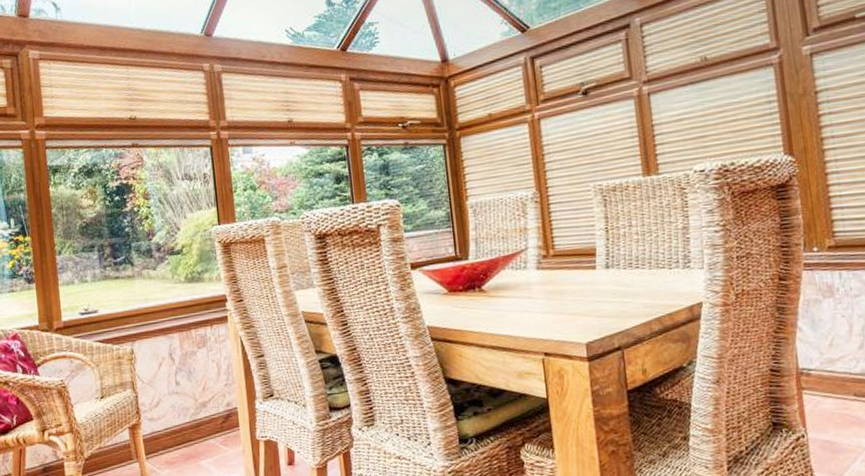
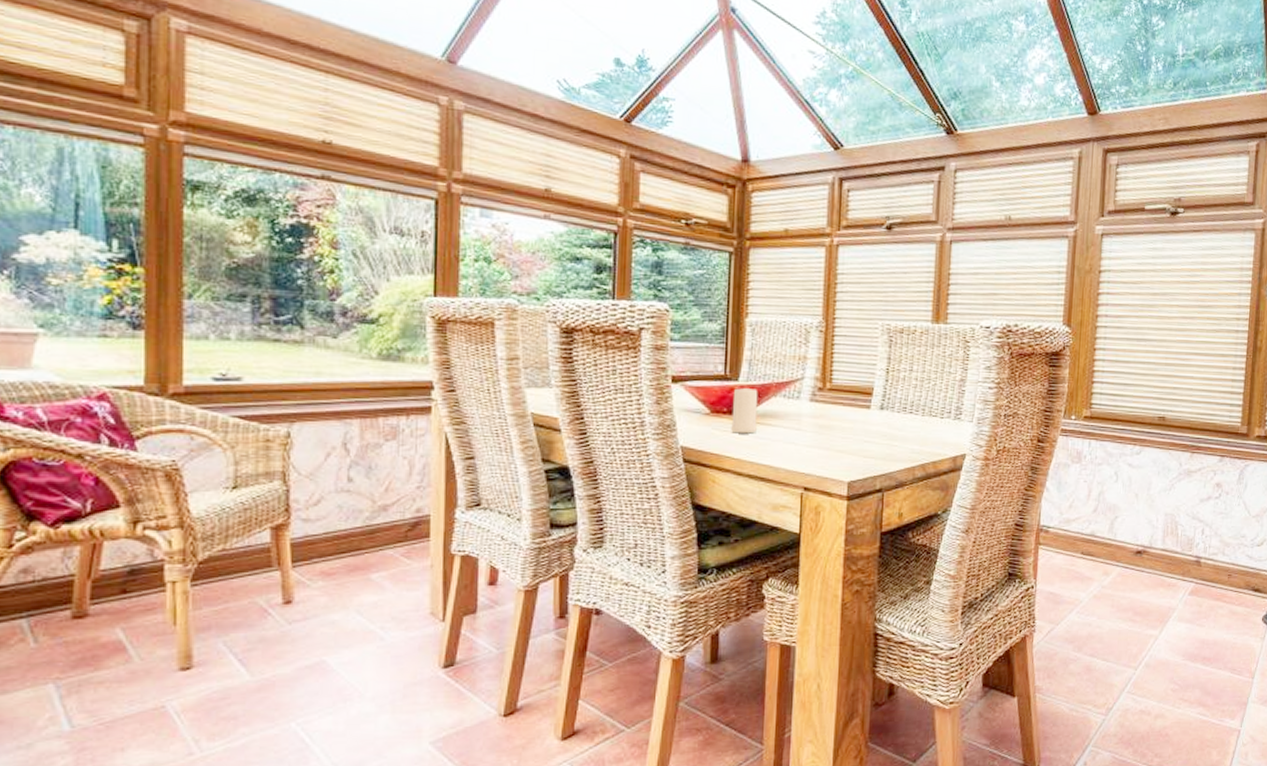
candle: none [466,265,492,309] -> present [731,388,758,434]

